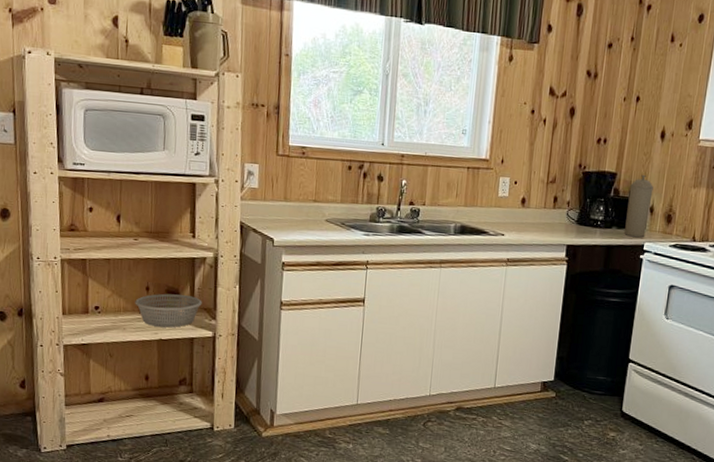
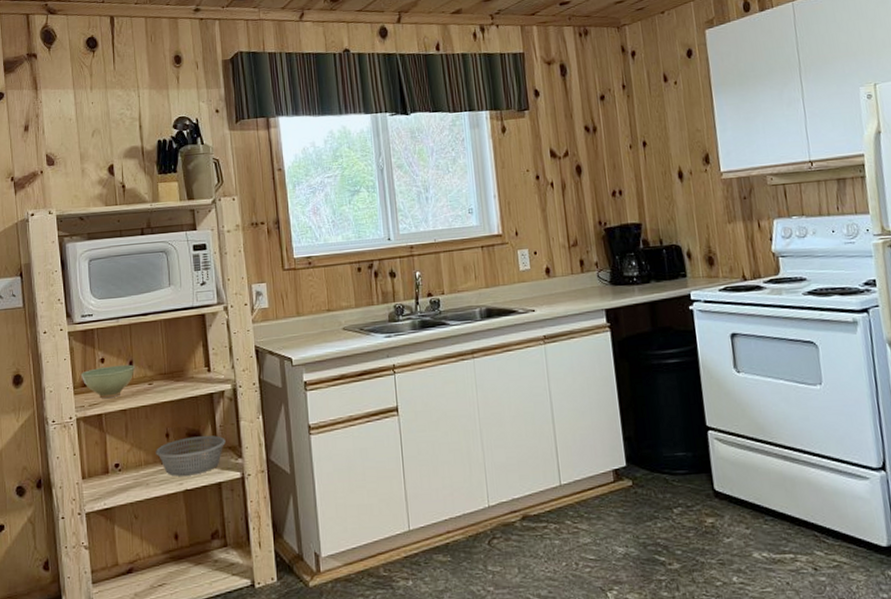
bowl: none [68,216,123,246] -> present [80,364,136,399]
canister: present [624,174,654,238] -> none [658,219,689,288]

